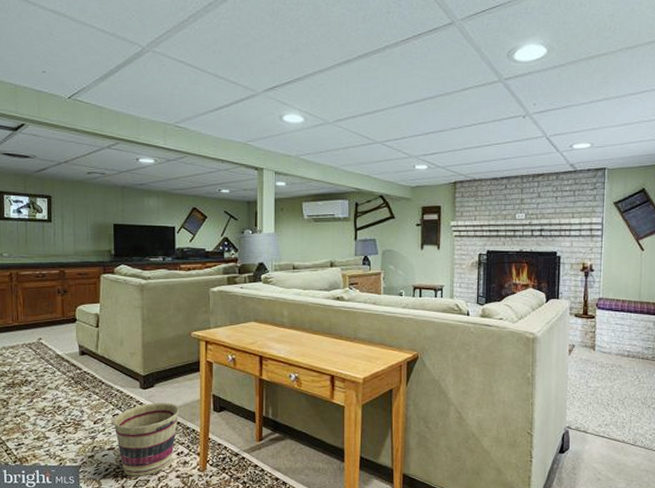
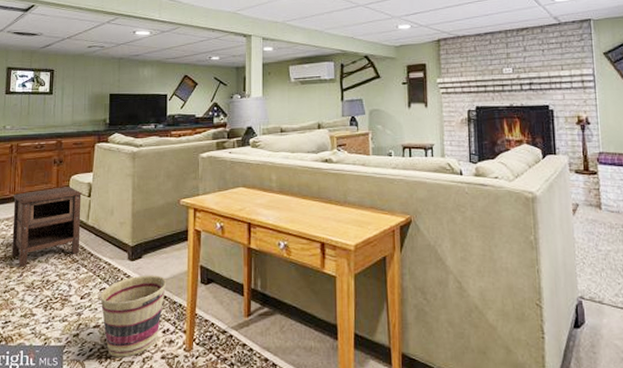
nightstand: none [16,317,90,393] -> present [11,187,83,267]

